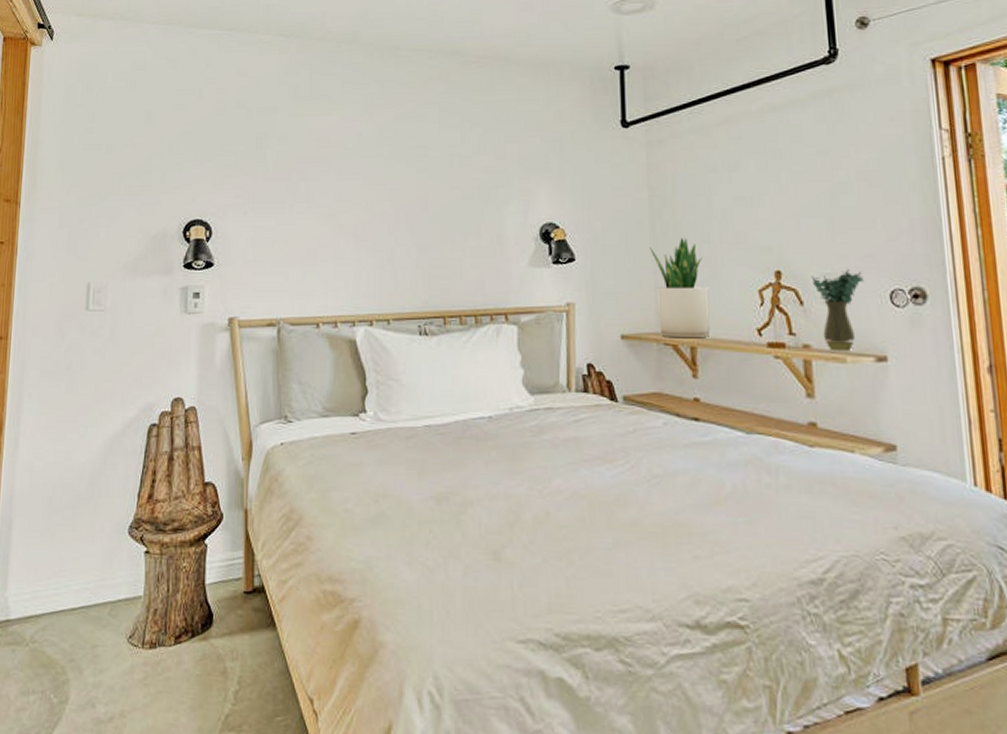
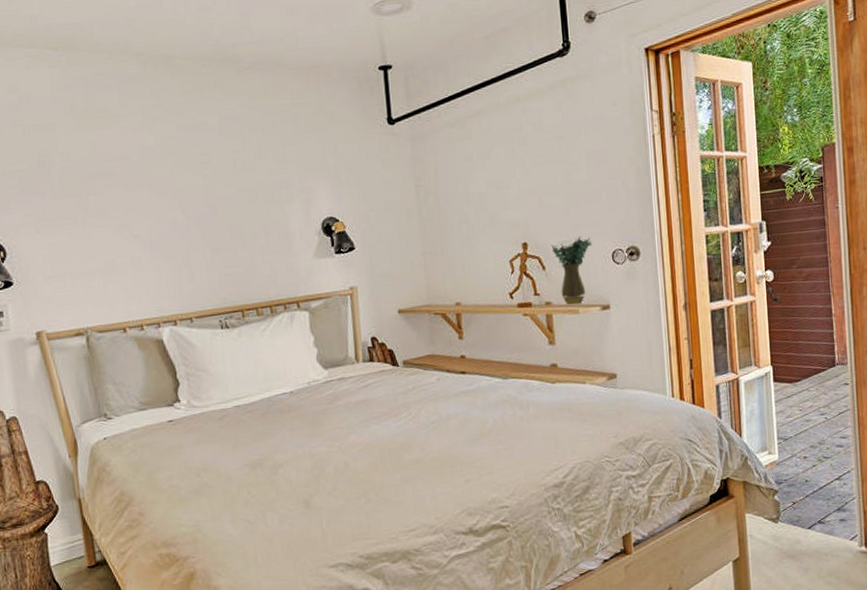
planter: present [650,238,710,339] -> none [418,221,471,308]

